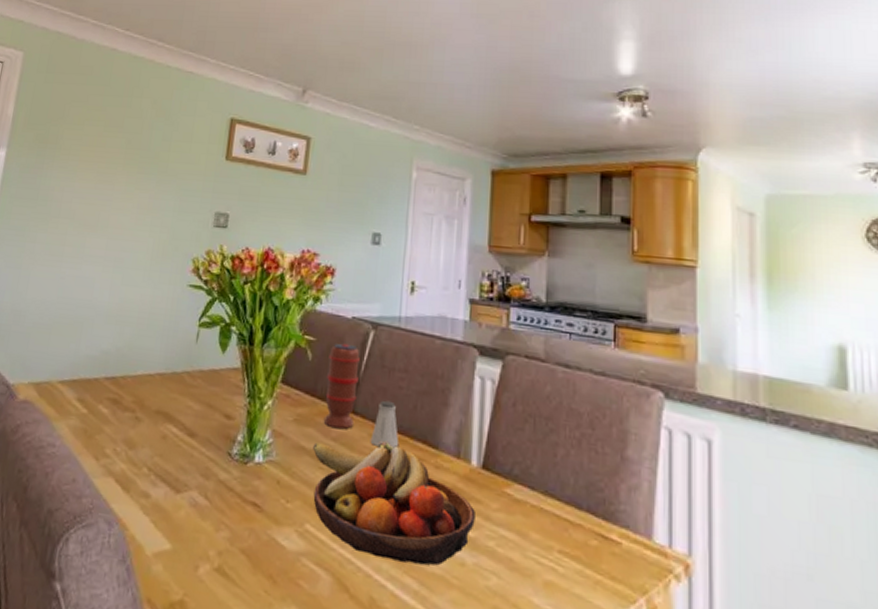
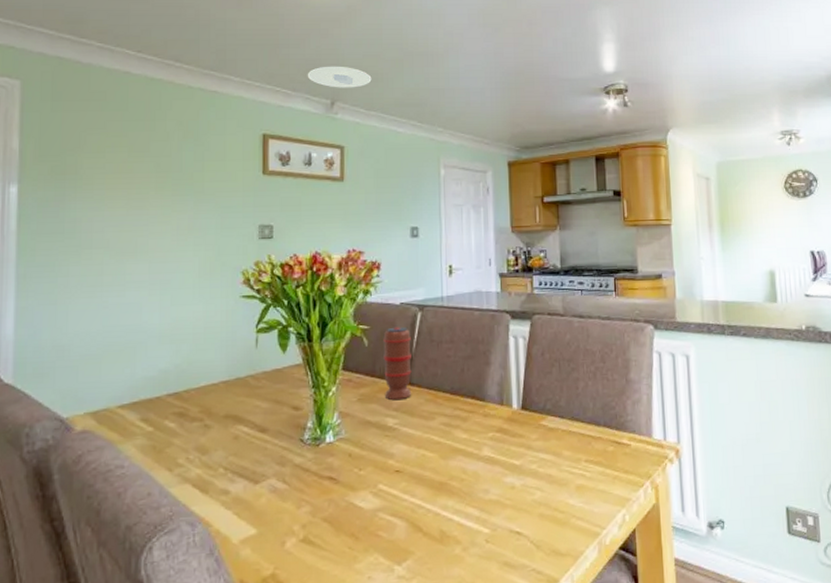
recessed light: none [282,52,348,77] -> present [307,66,372,88]
fruit bowl: present [313,442,475,566] -> none [378,404,520,498]
saltshaker: present [370,400,399,449] -> none [427,369,452,408]

